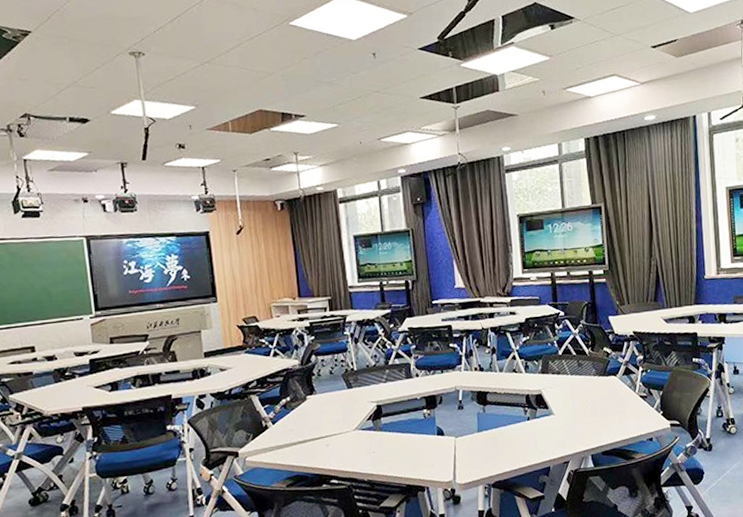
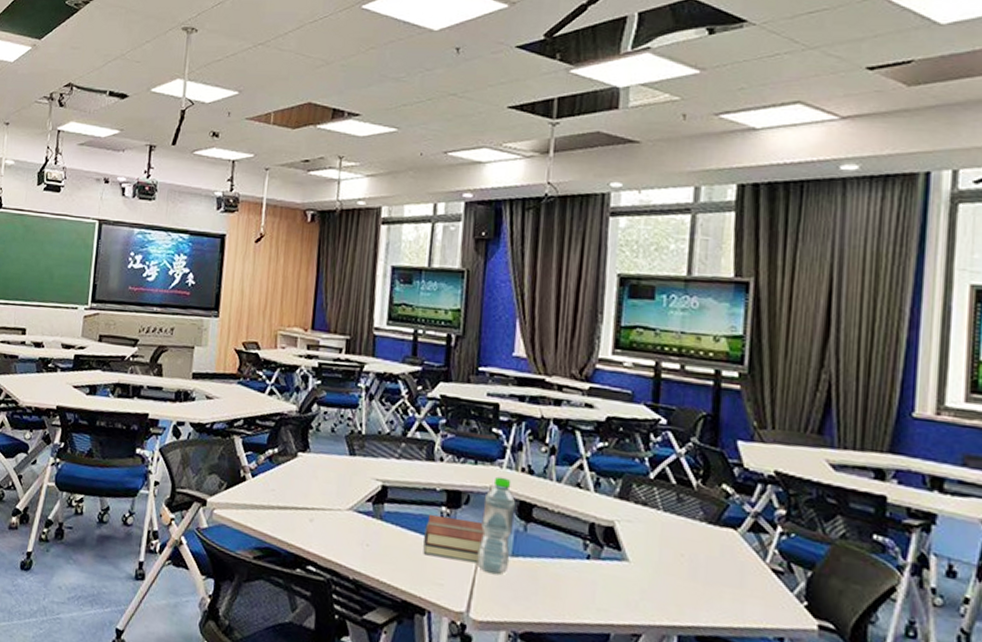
books: none [414,414,457,448] -> present [423,513,484,564]
water bottle: none [452,377,477,449] -> present [476,476,516,575]

